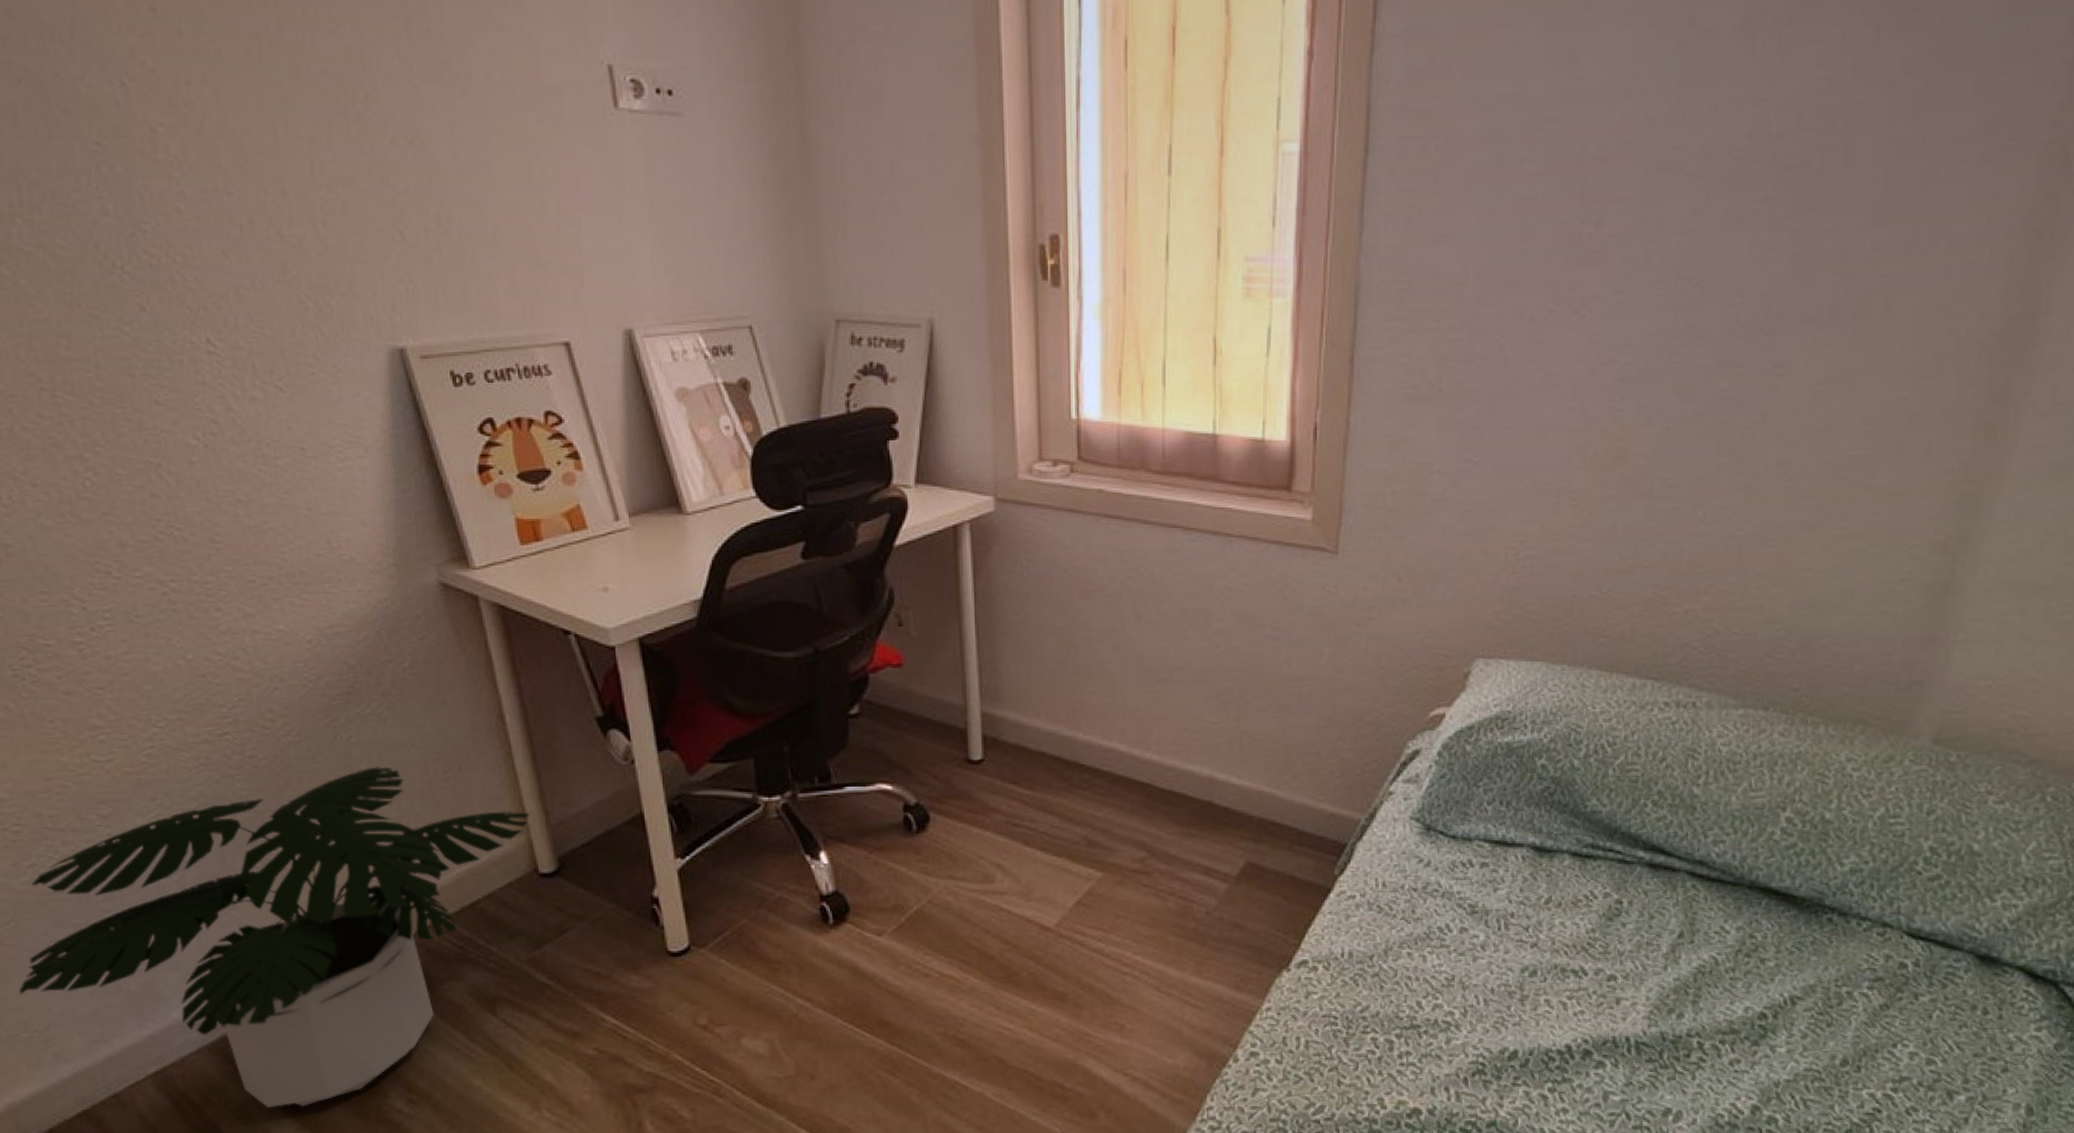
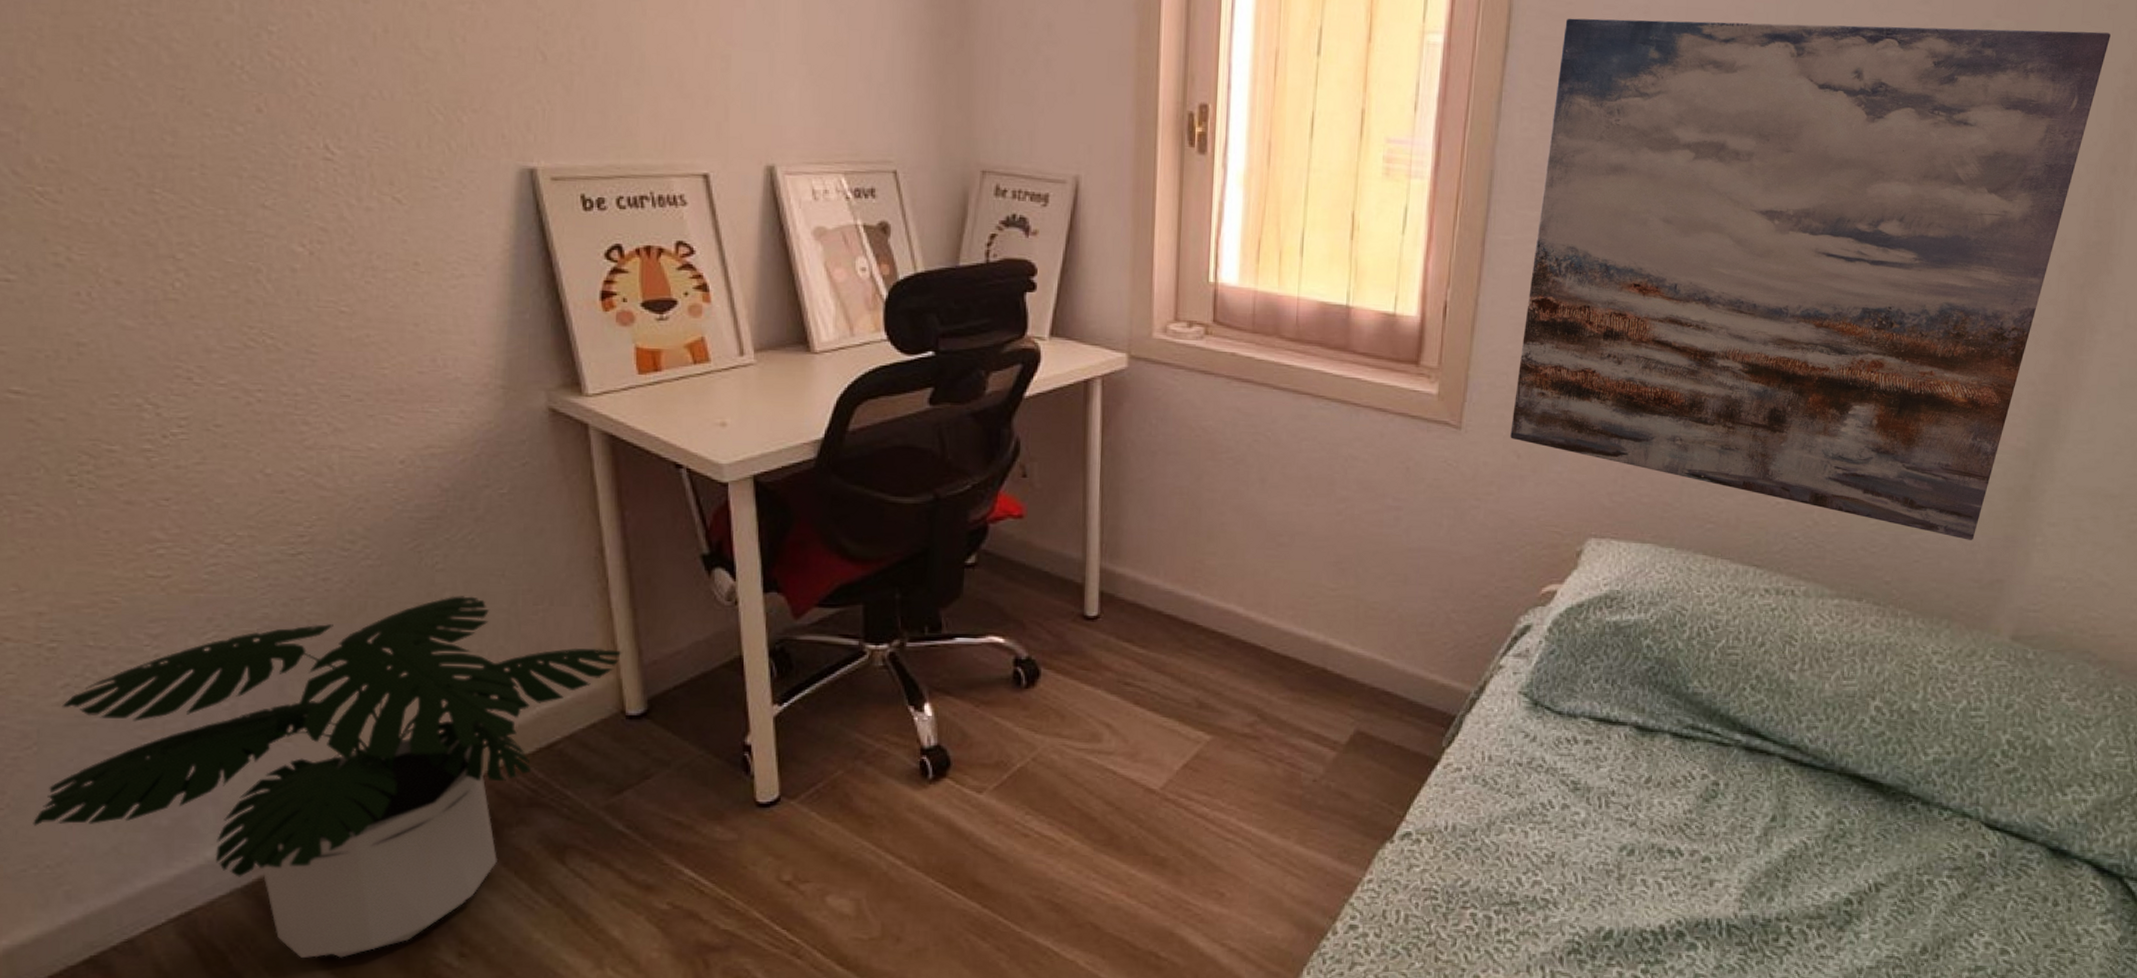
wall art: none [1389,83,2033,641] -> present [1510,18,2111,540]

